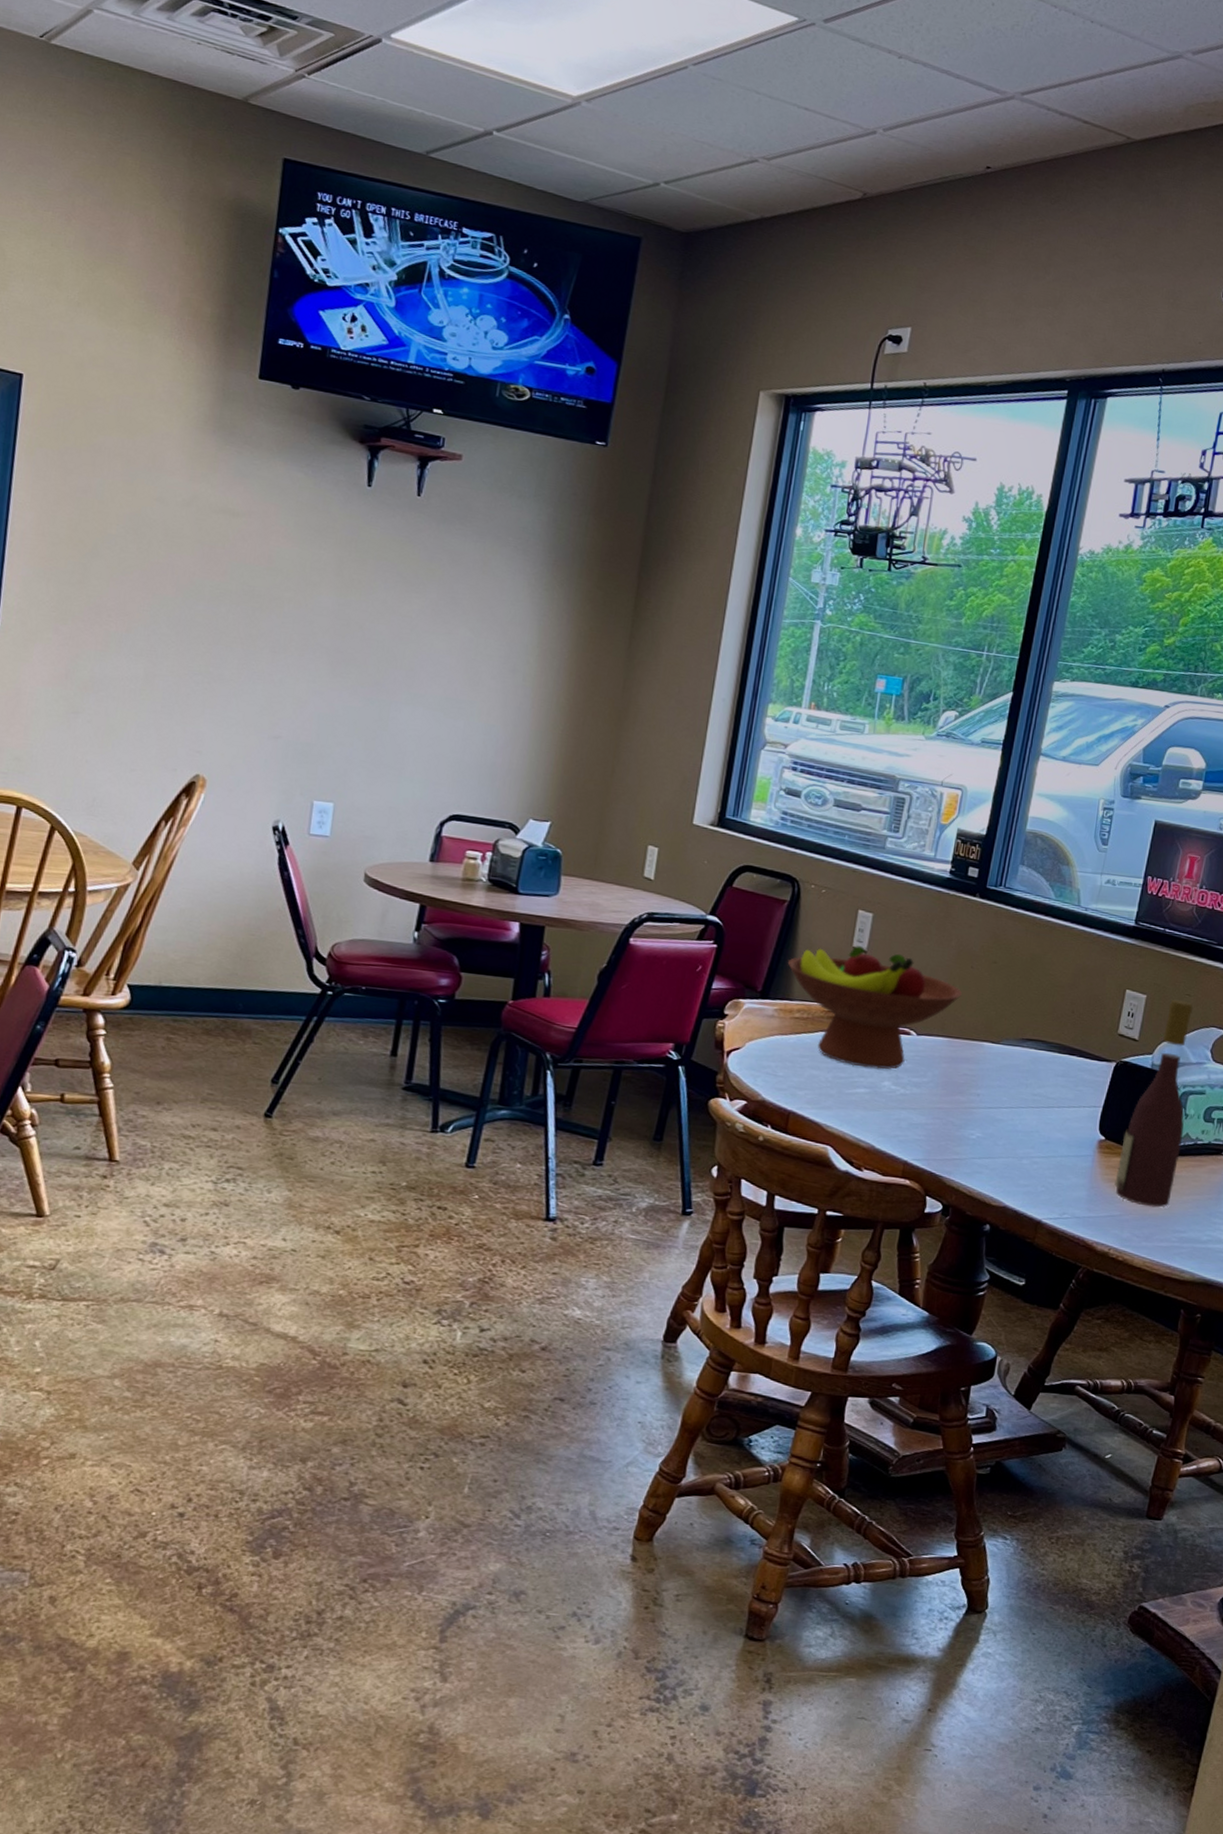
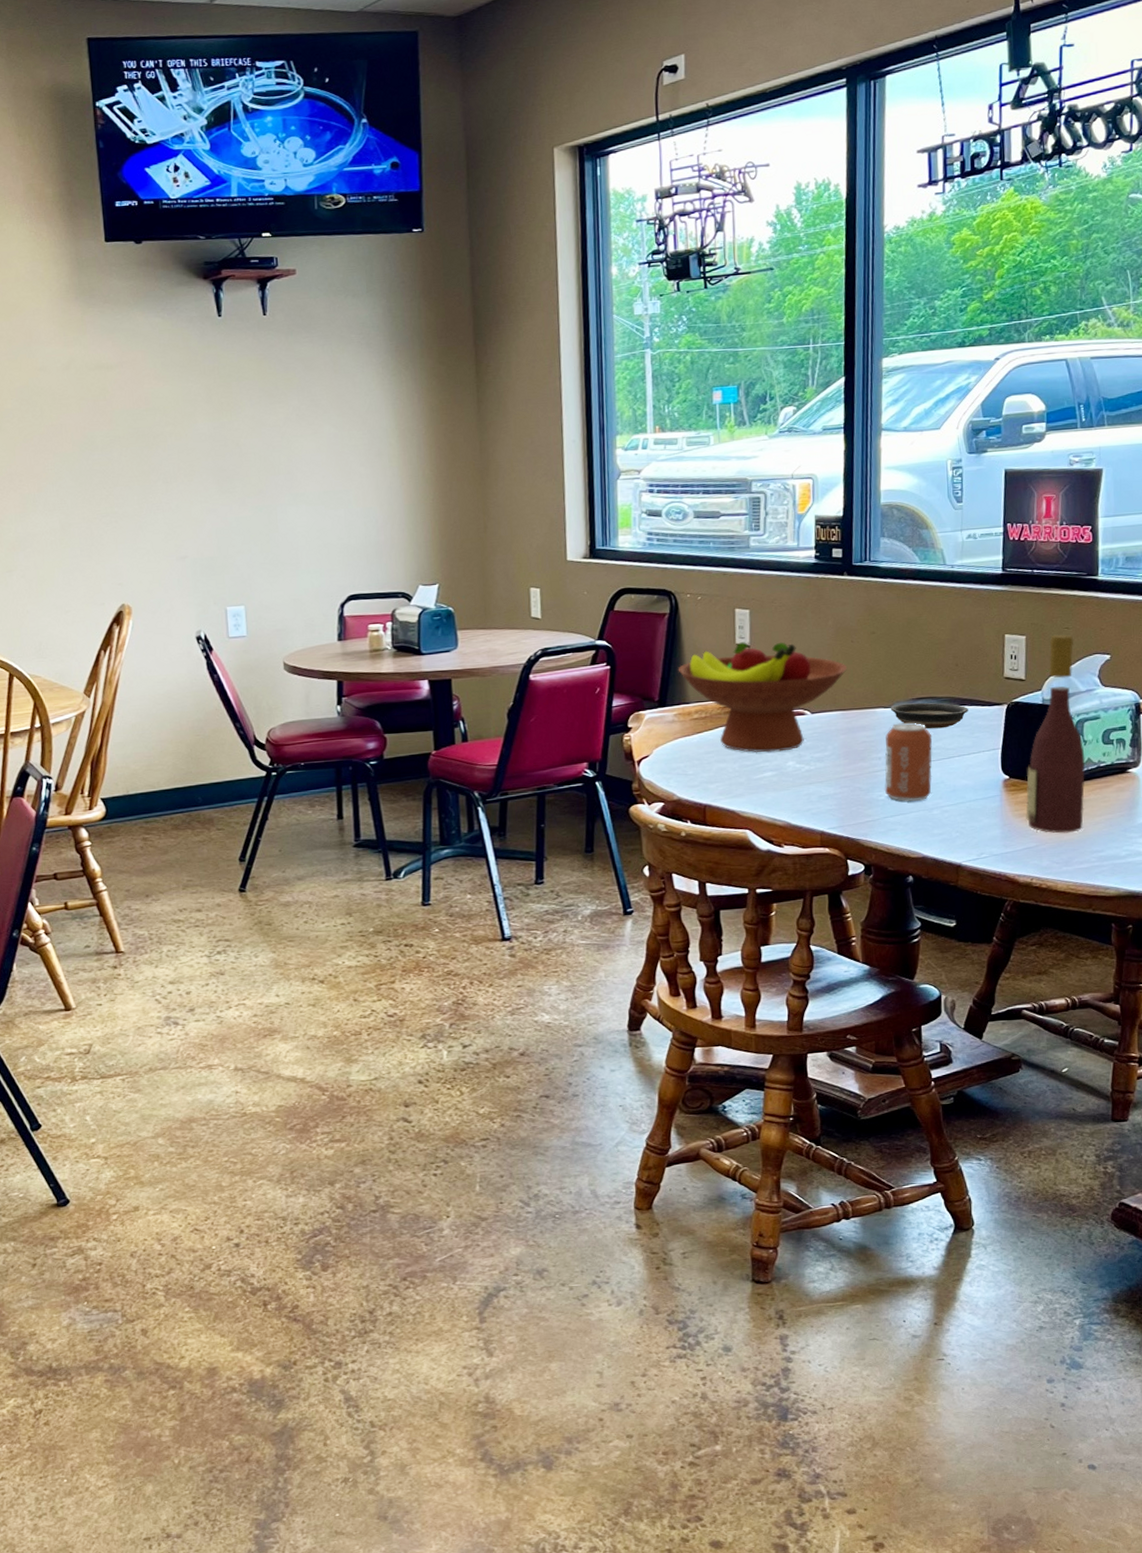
can: none [977,1061,1036,1147] -> present [884,722,933,802]
saucer: none [998,1041,1077,1076] -> present [890,702,968,729]

